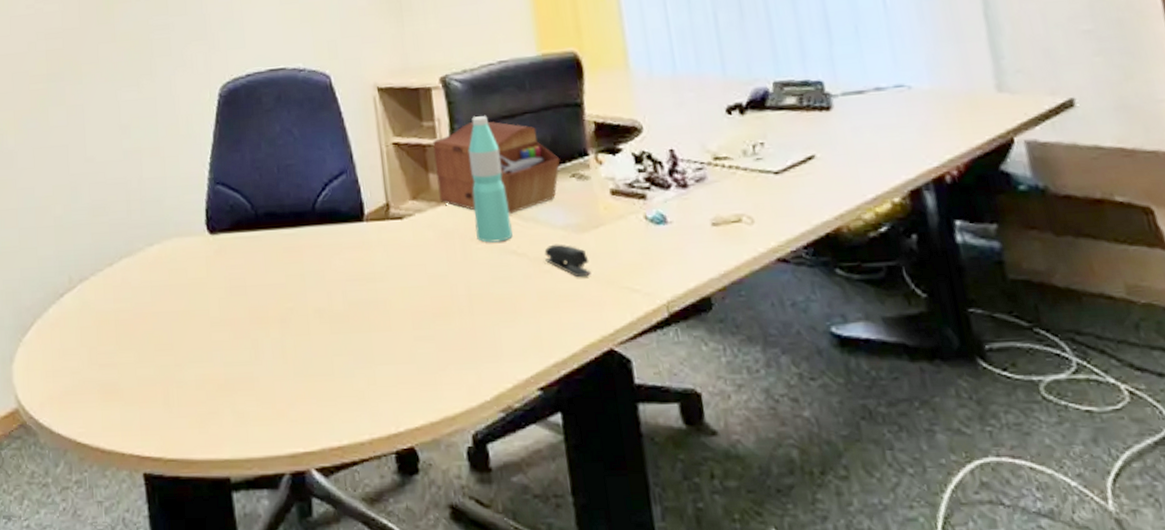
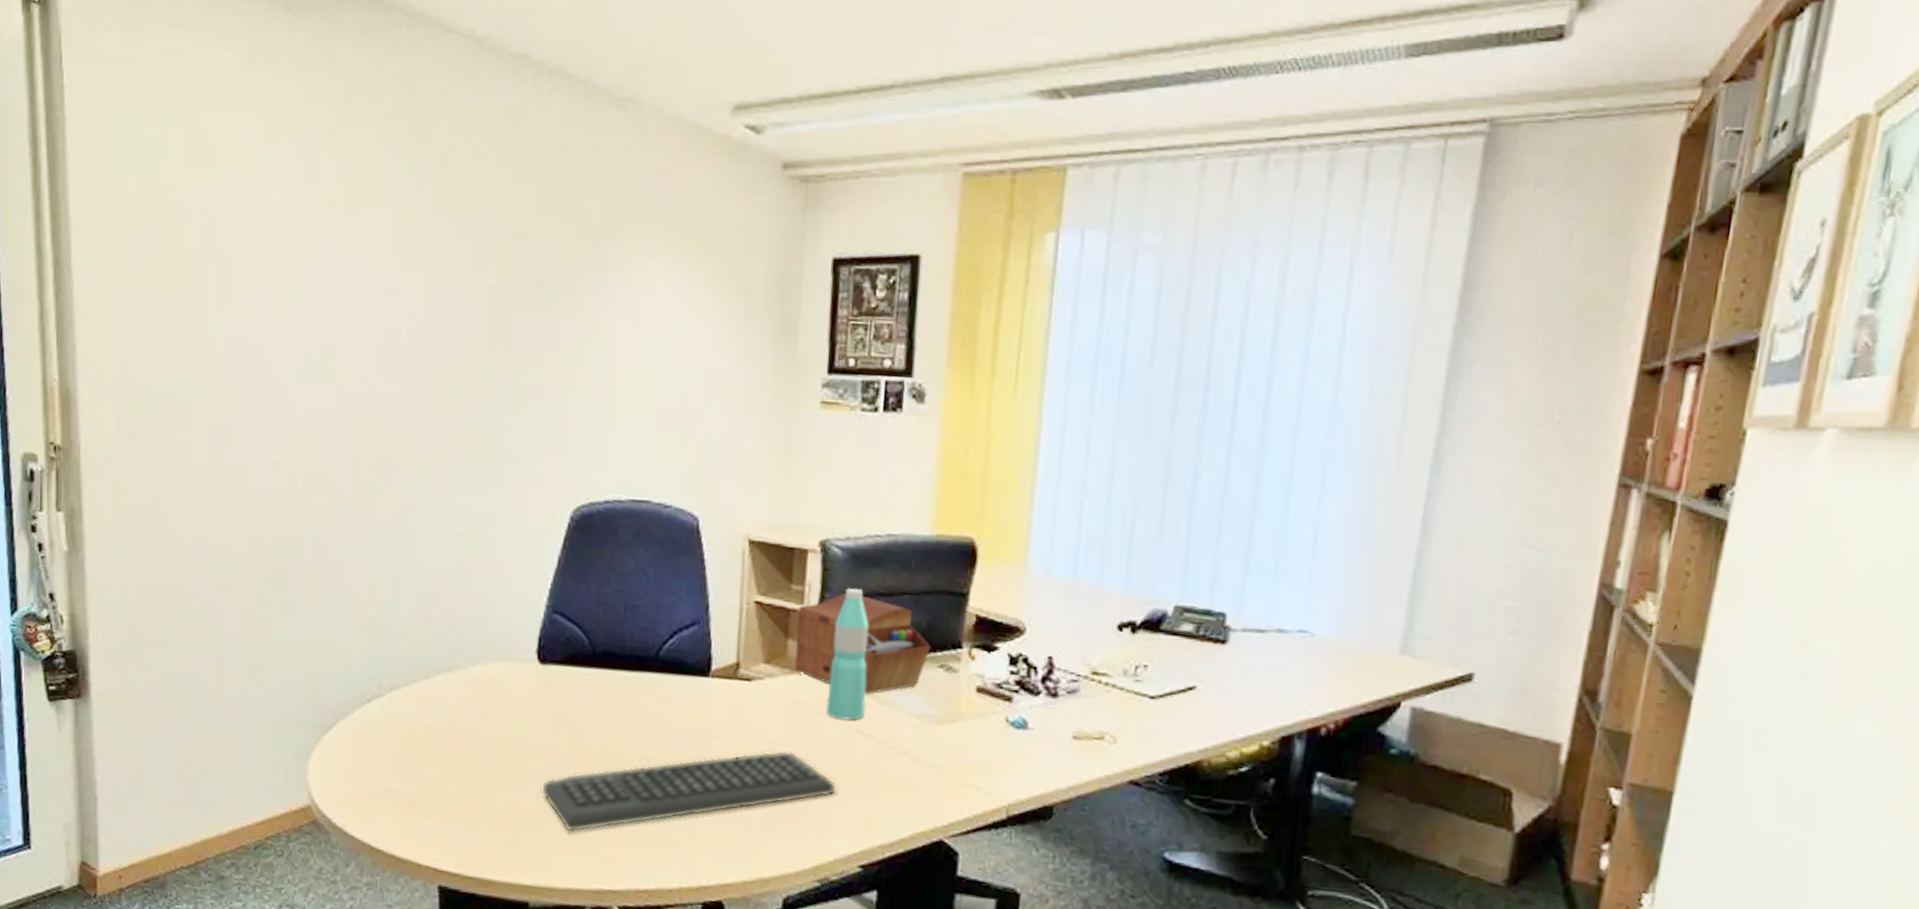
keyboard: none [226,281,502,397] -> present [541,750,838,833]
stapler: present [544,244,591,278] -> none [893,731,939,768]

